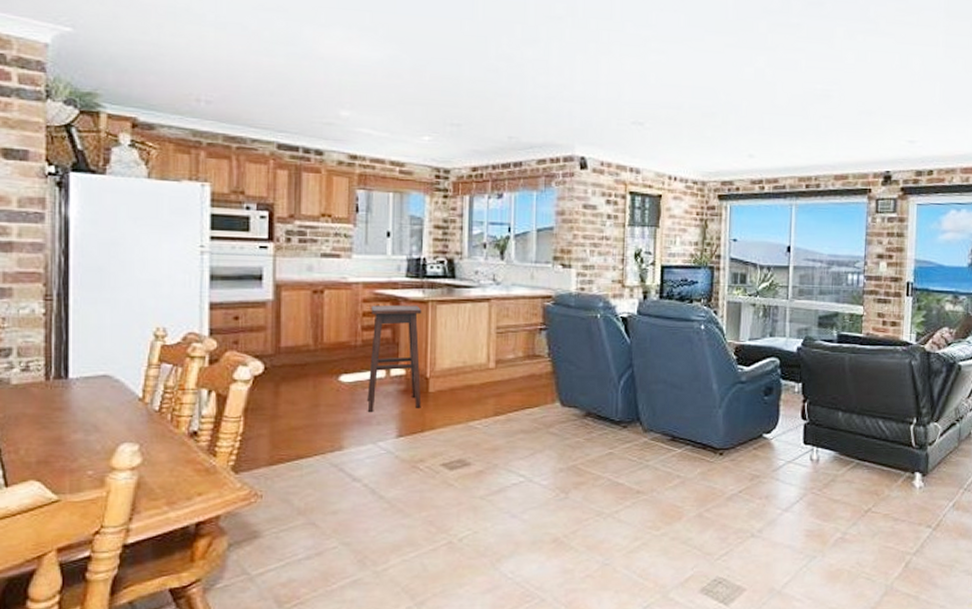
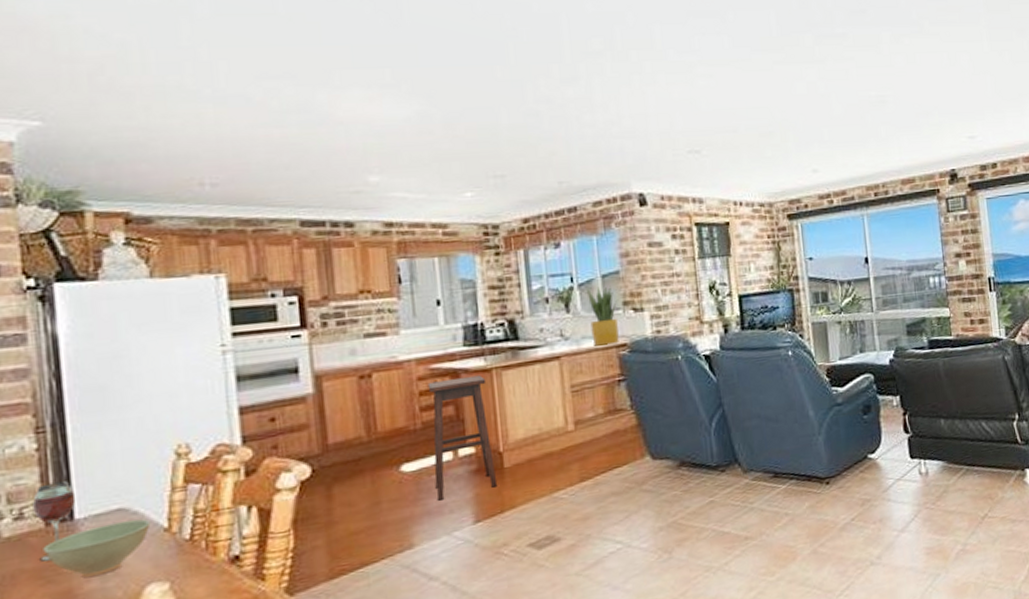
wineglass: none [37,344,71,409] -> present [33,481,76,562]
bowl: none [42,387,129,430] -> present [43,519,151,579]
planter: none [521,239,548,295] -> present [586,285,619,346]

